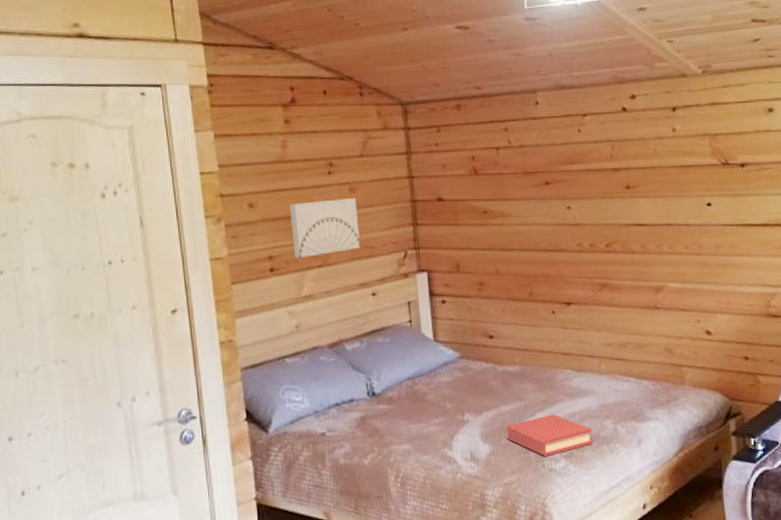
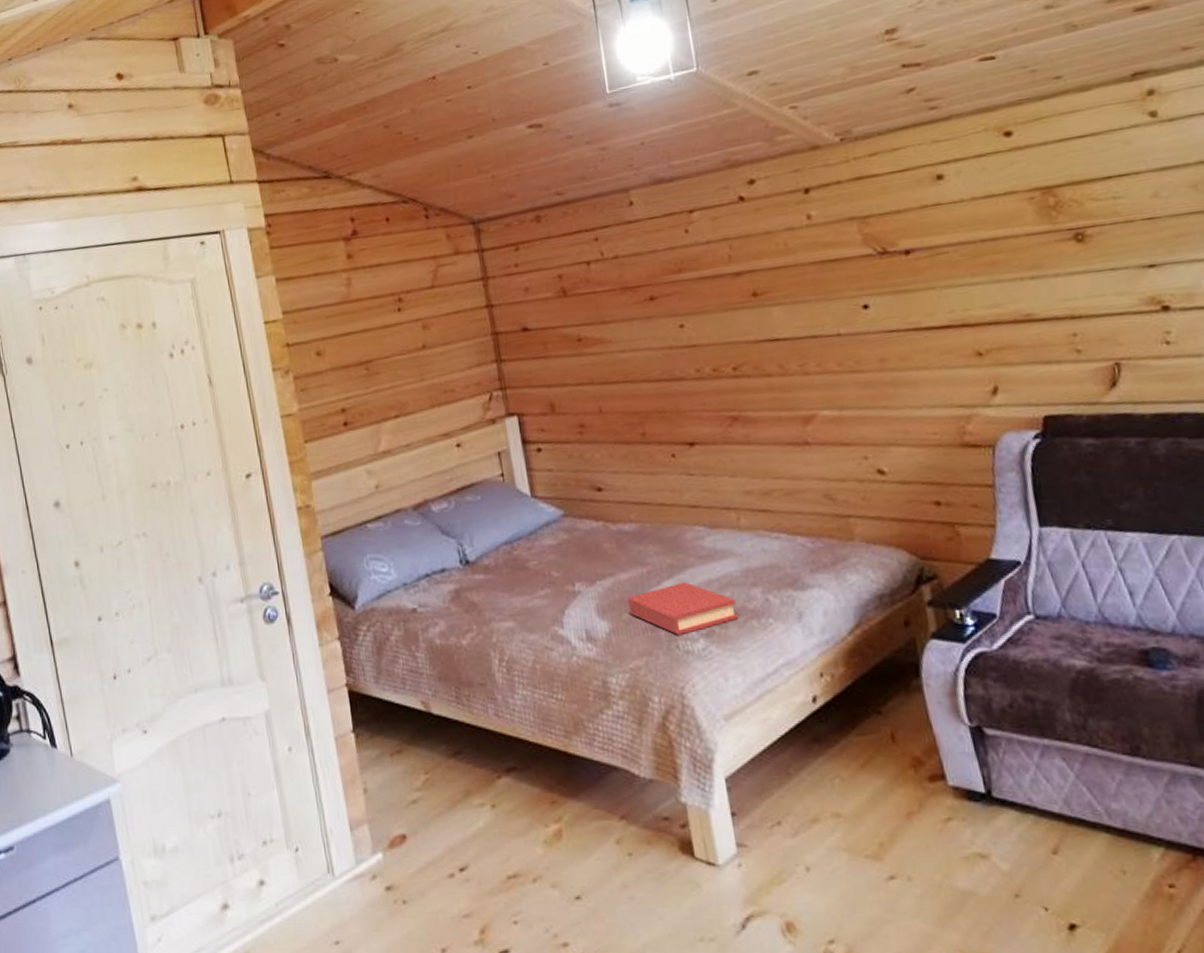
wall art: present [290,197,360,258] -> none [359,335,439,409]

